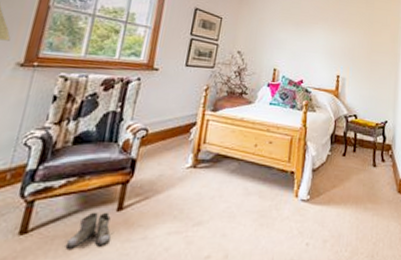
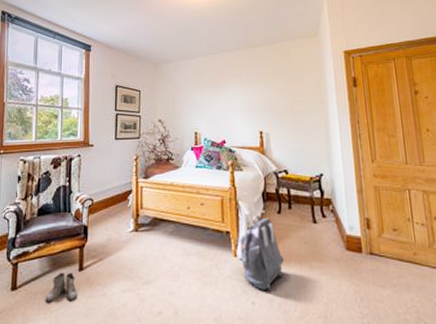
backpack: none [301,157,342,231] -> present [240,216,284,290]

